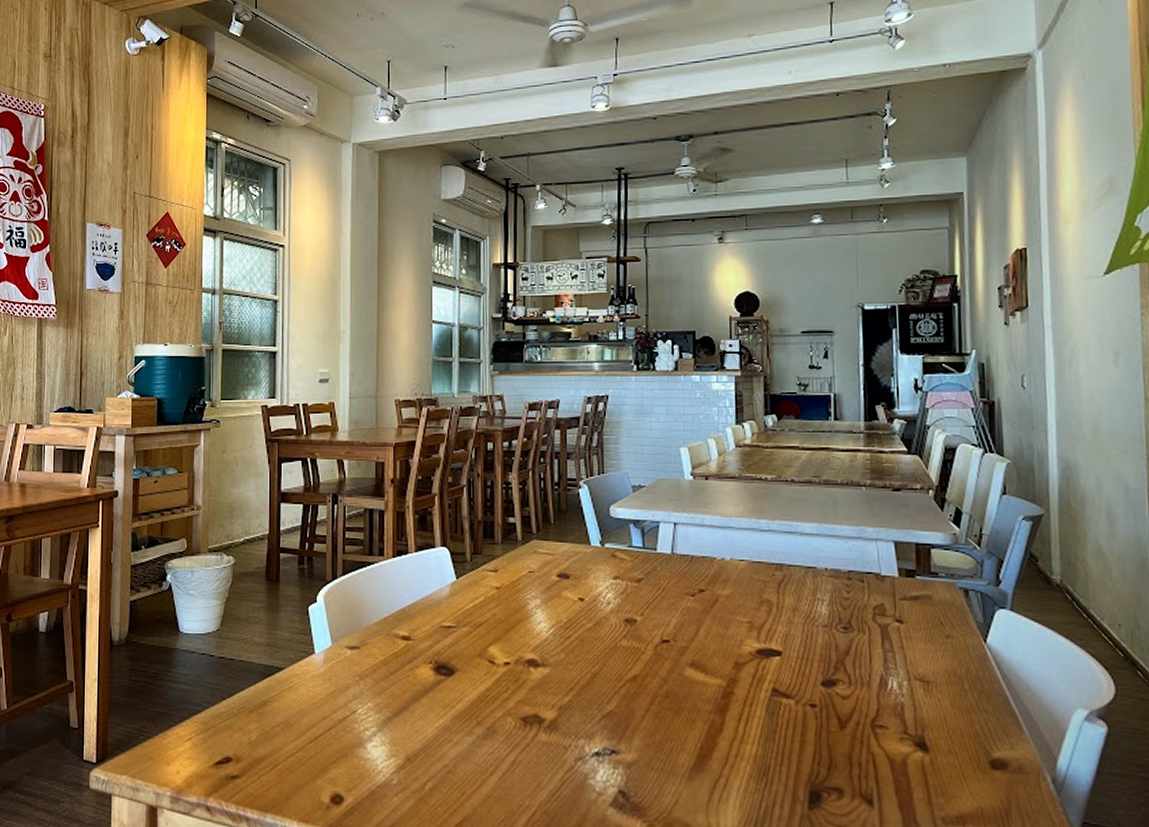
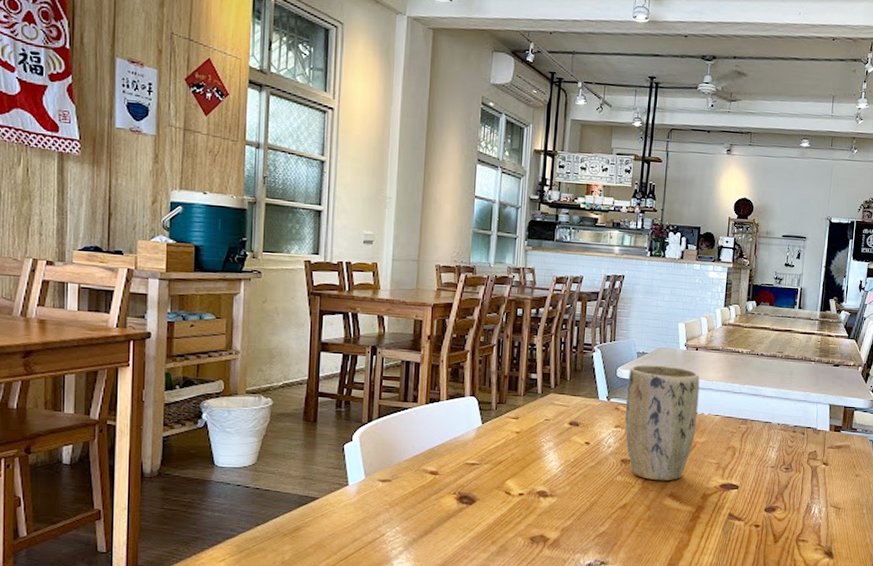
plant pot: none [623,500,717,646] -> present [625,364,700,481]

